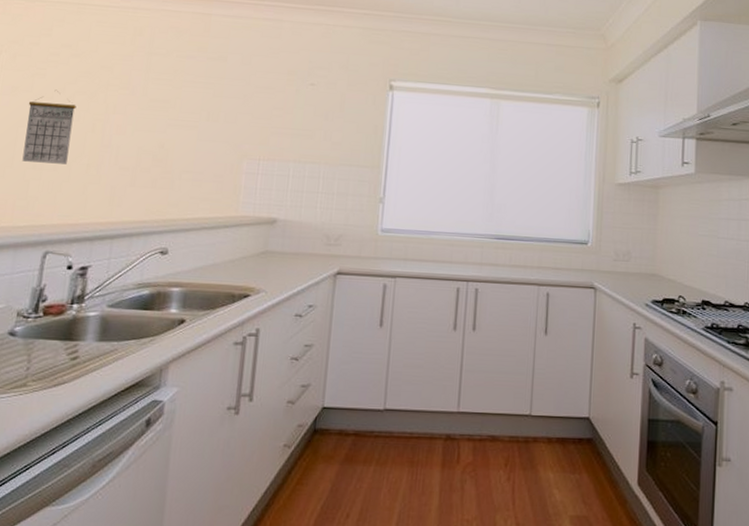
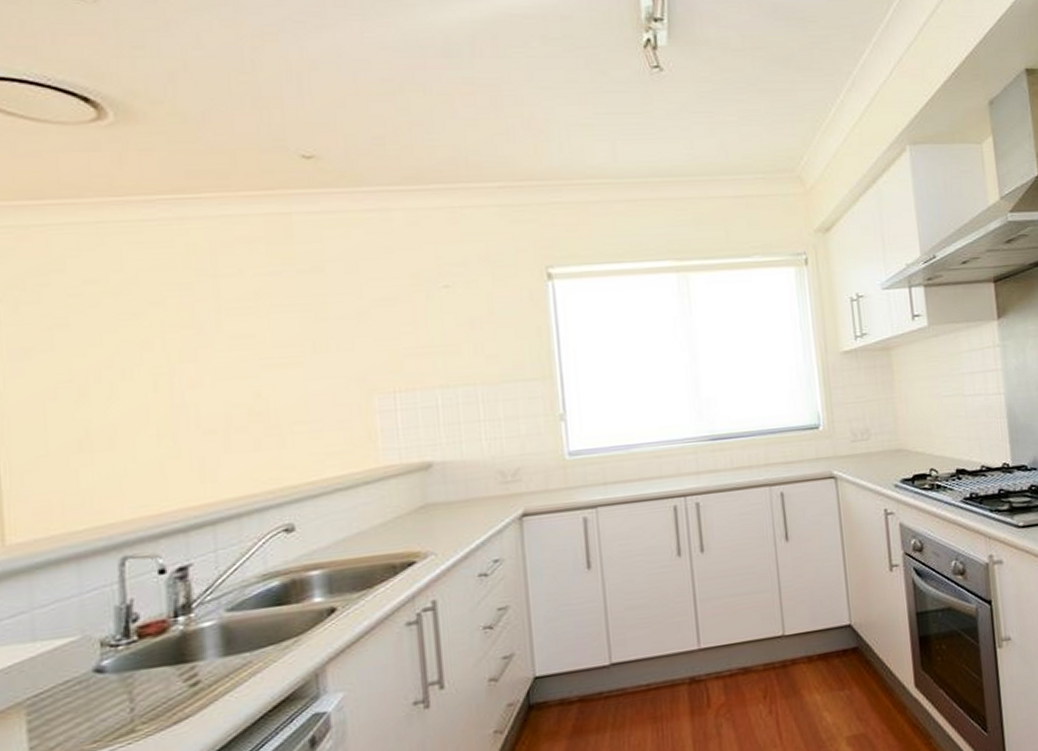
calendar: present [22,89,76,164] -> none [52,343,127,445]

